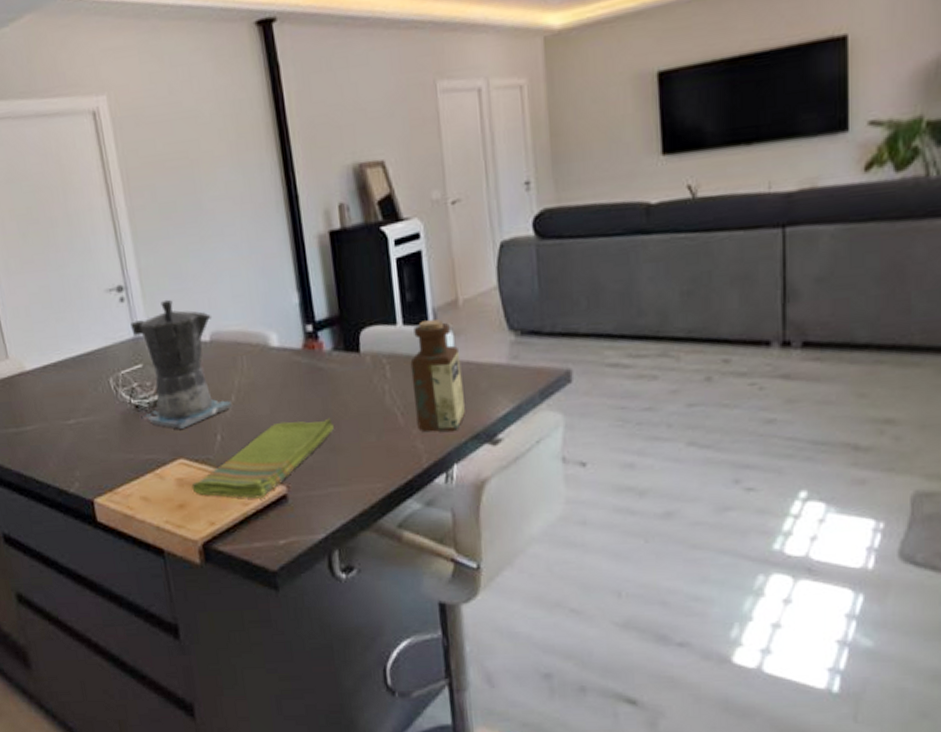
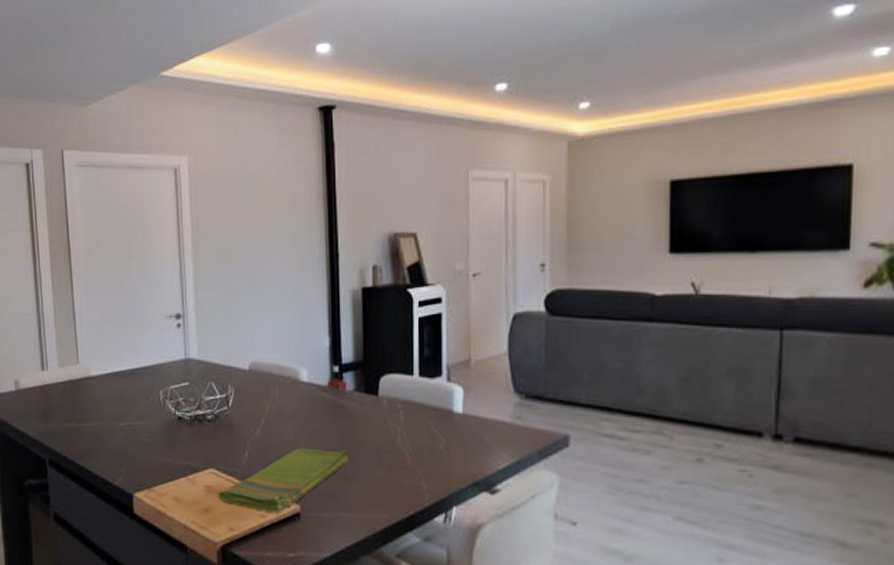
coffee maker: present [130,299,233,429] -> none [183,330,262,442]
bottle: present [410,319,465,432] -> none [422,375,468,477]

